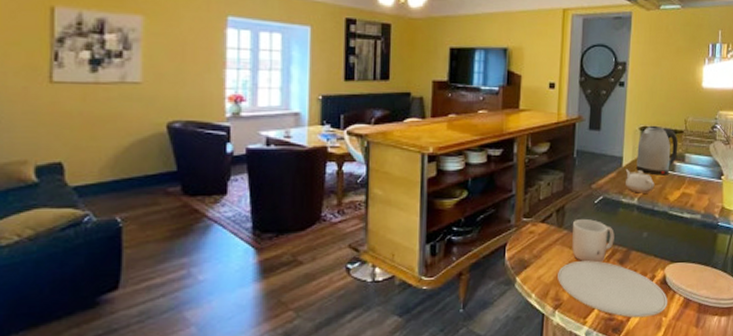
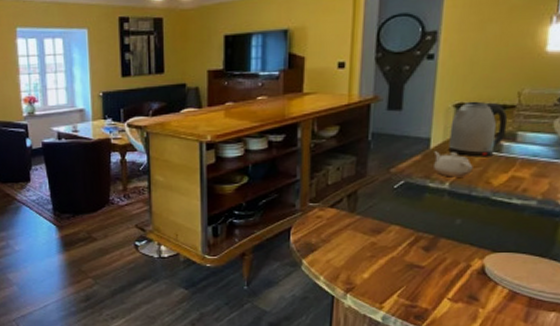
plate: present [558,260,668,318] -> none [349,247,486,307]
mug: present [572,218,615,263] -> none [366,203,419,249]

